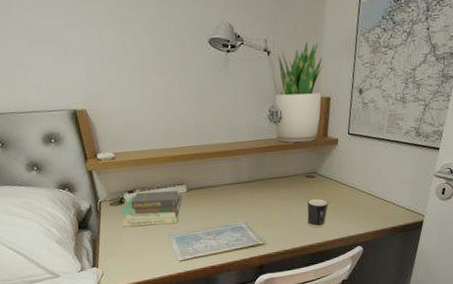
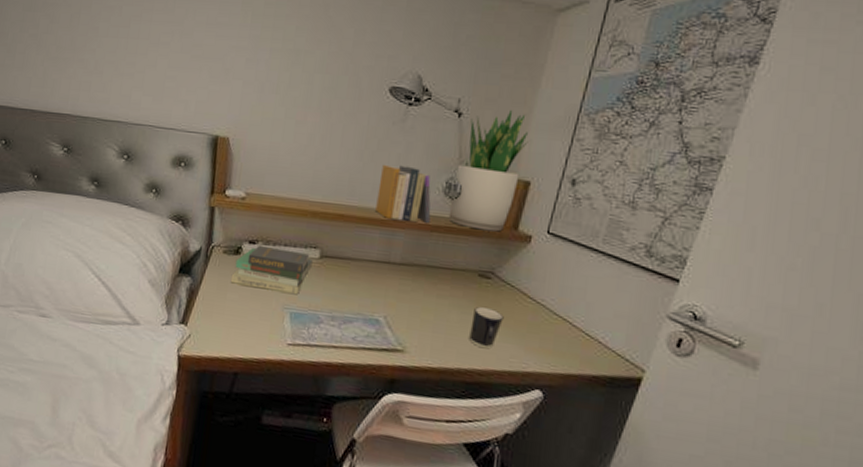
books: none [218,103,263,149] -> present [375,164,431,224]

